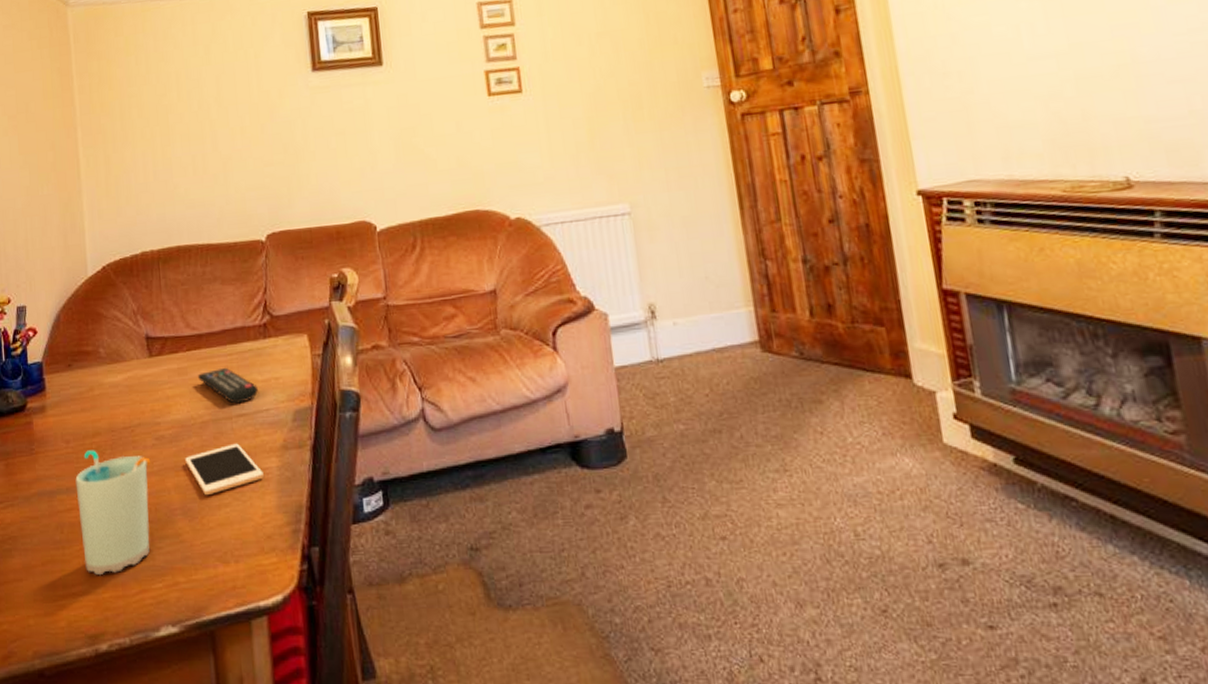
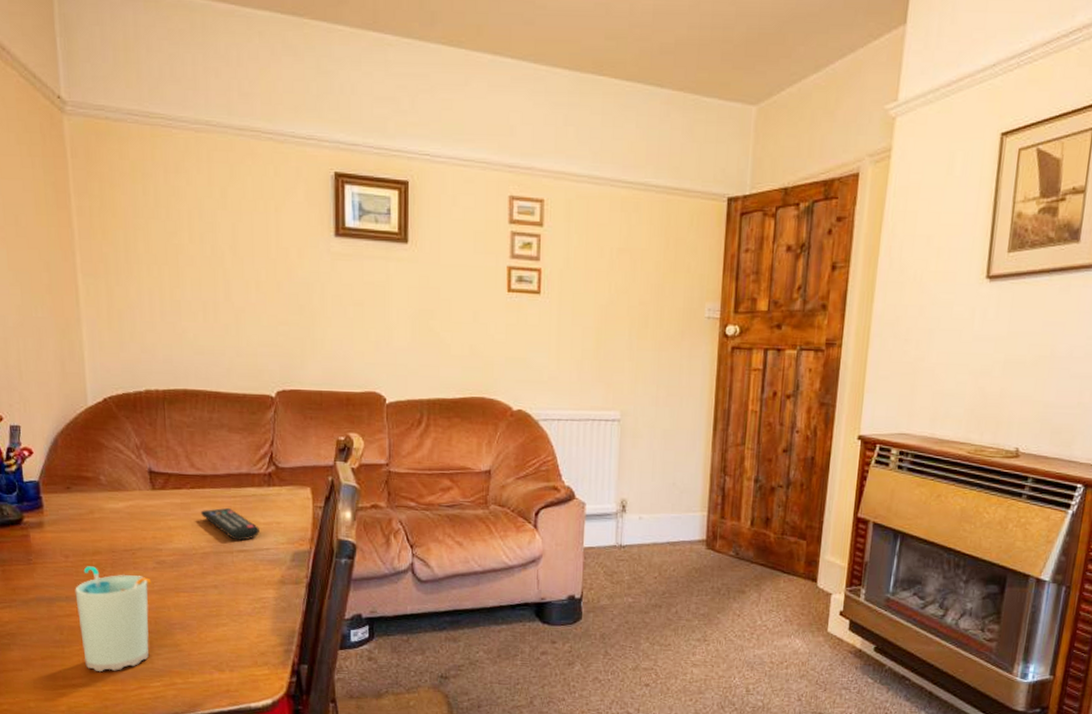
cell phone: present [185,443,264,496] -> none [185,574,261,616]

